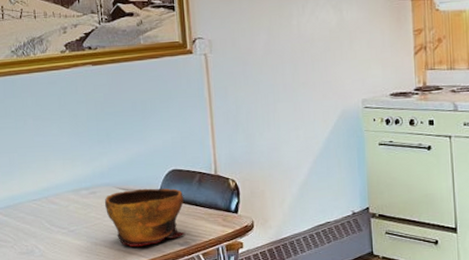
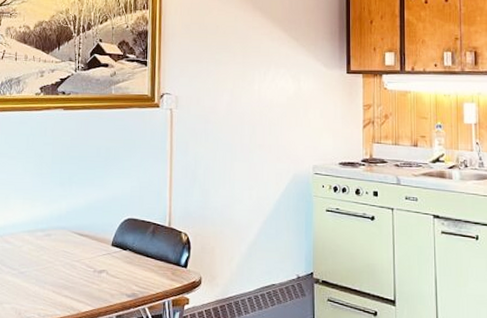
bowl: present [104,188,186,247] -> none [57,235,136,294]

